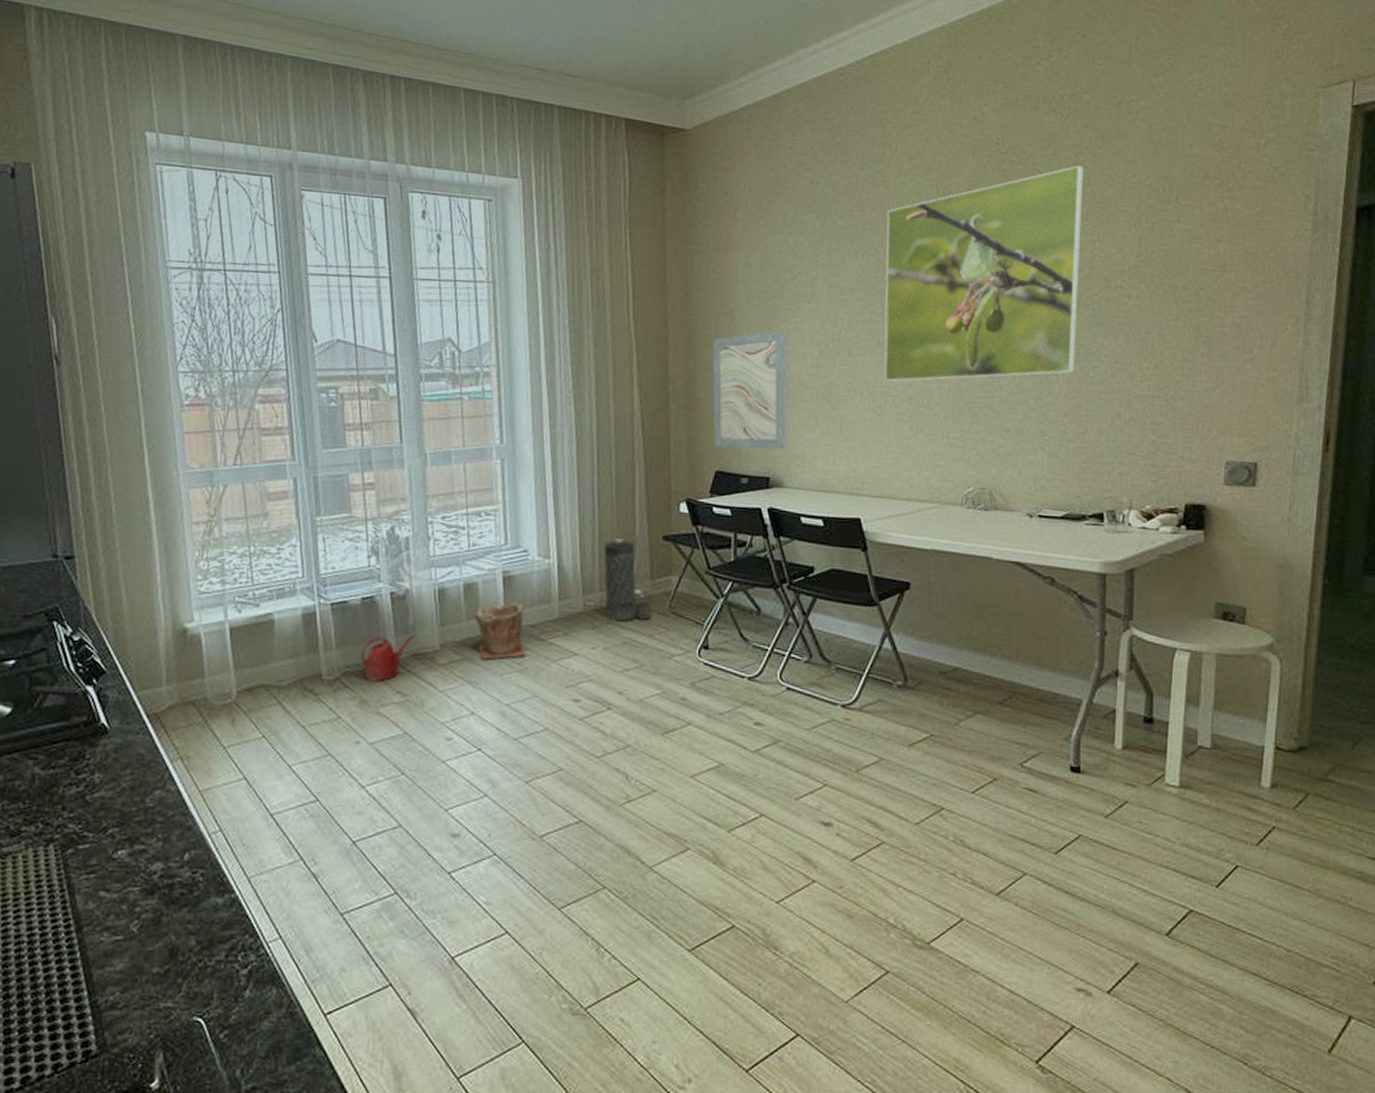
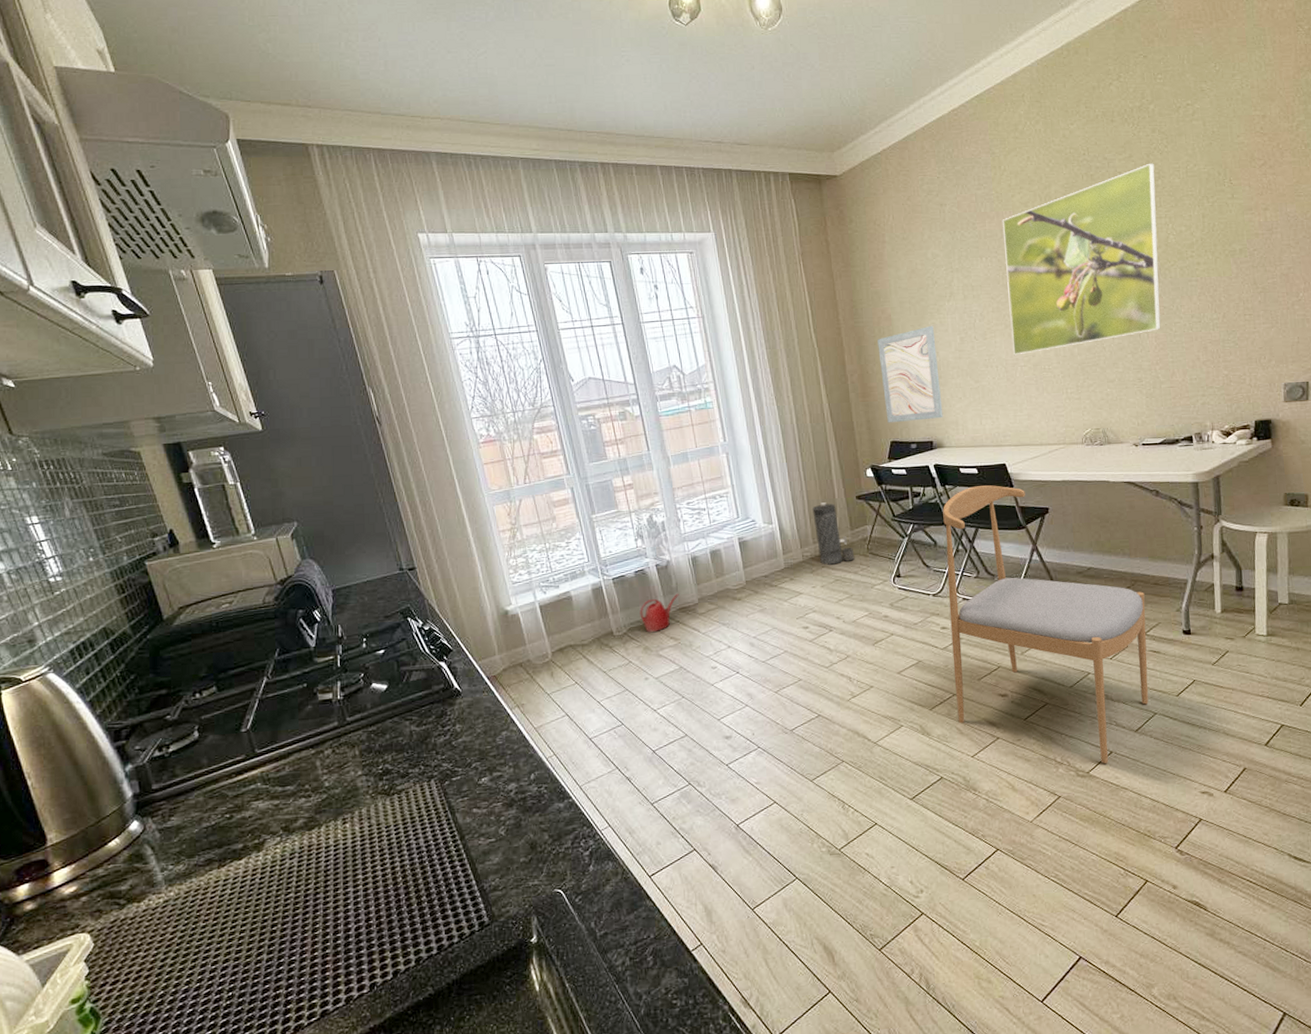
plant pot: present [474,603,526,660] -> none [721,561,764,606]
dining chair: none [763,542,1024,934] -> present [943,485,1149,763]

